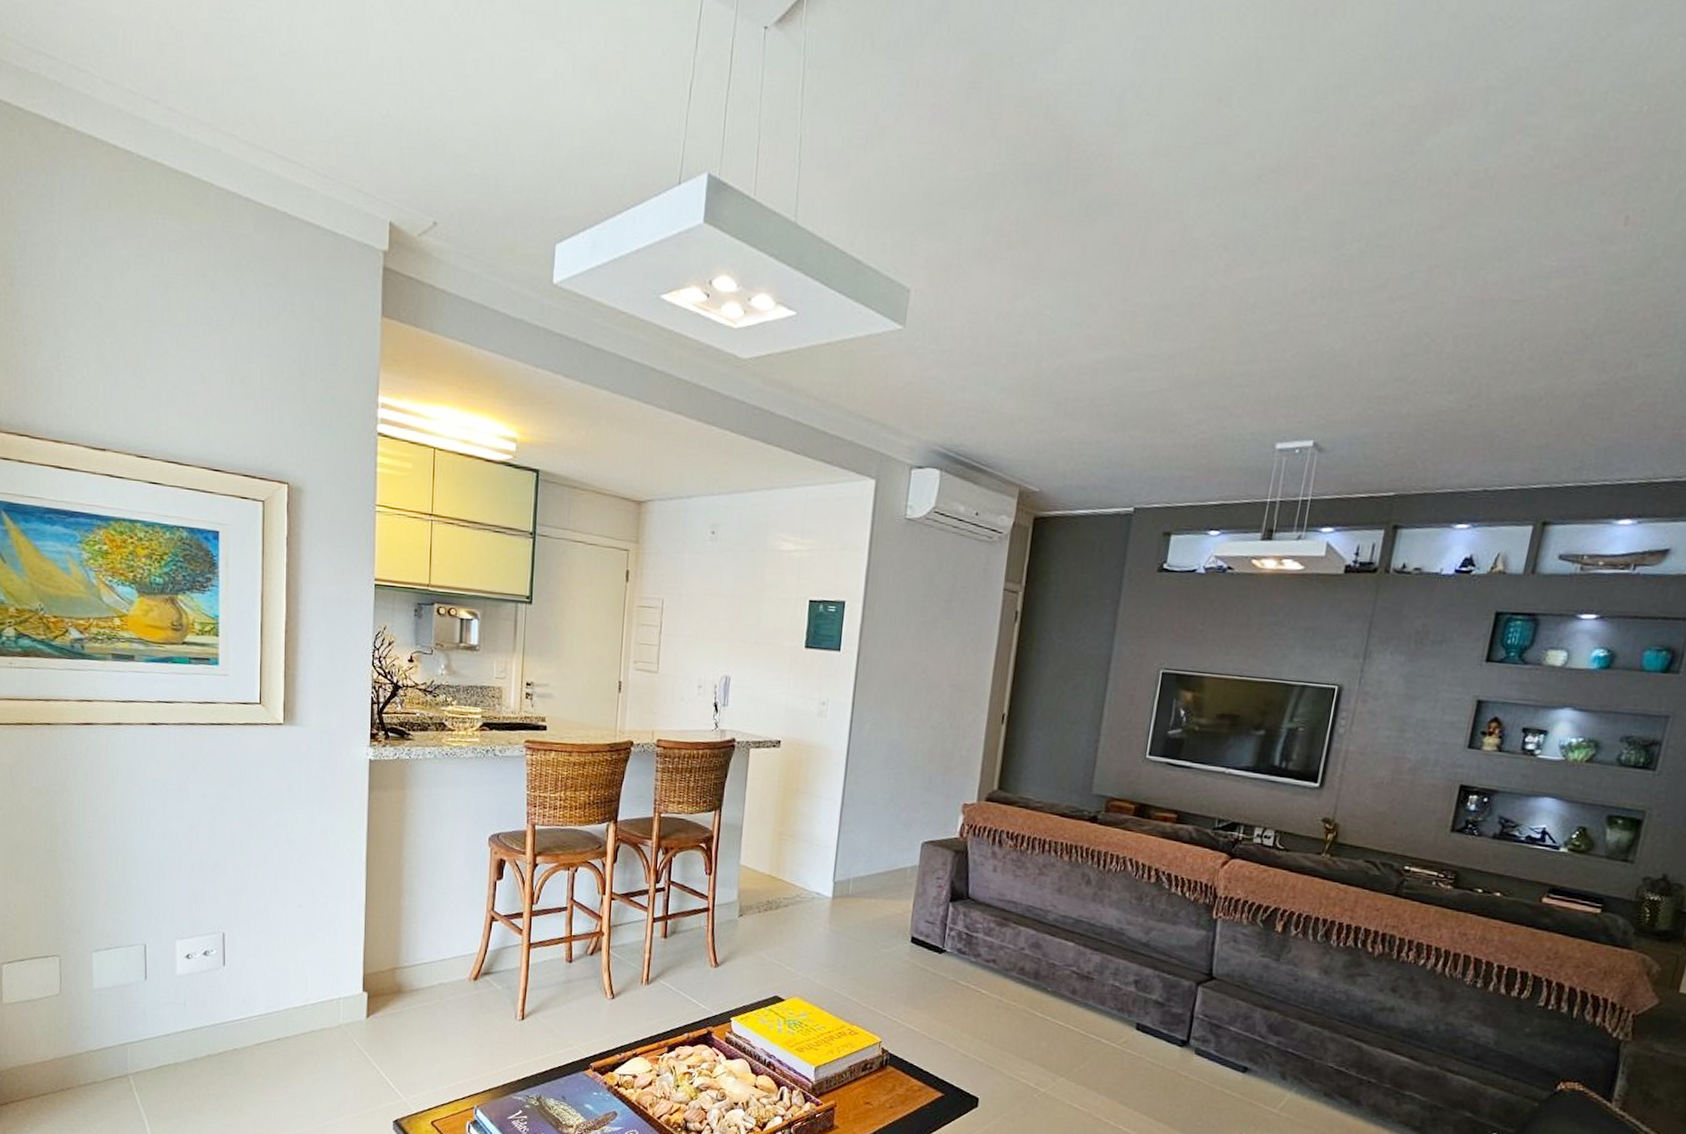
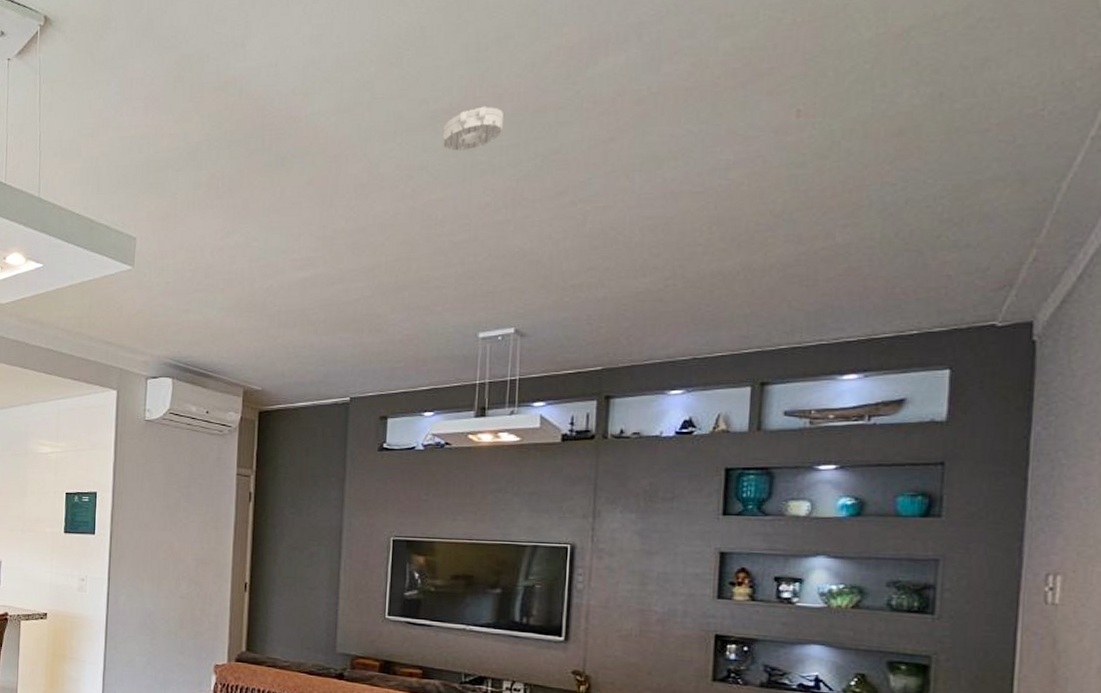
smoke detector: none [1263,168,1334,222] -> present [442,106,503,151]

